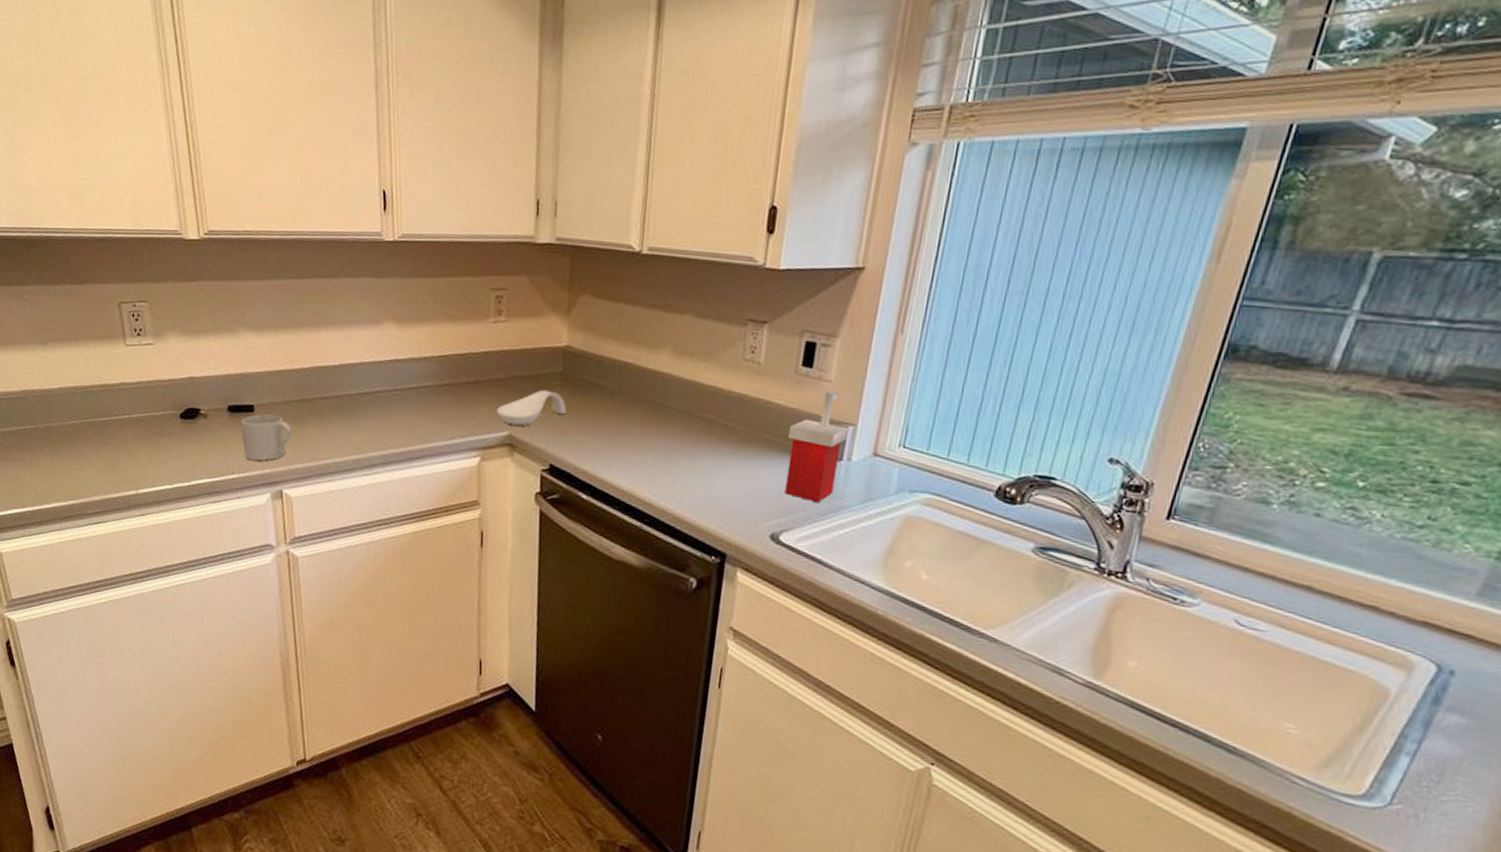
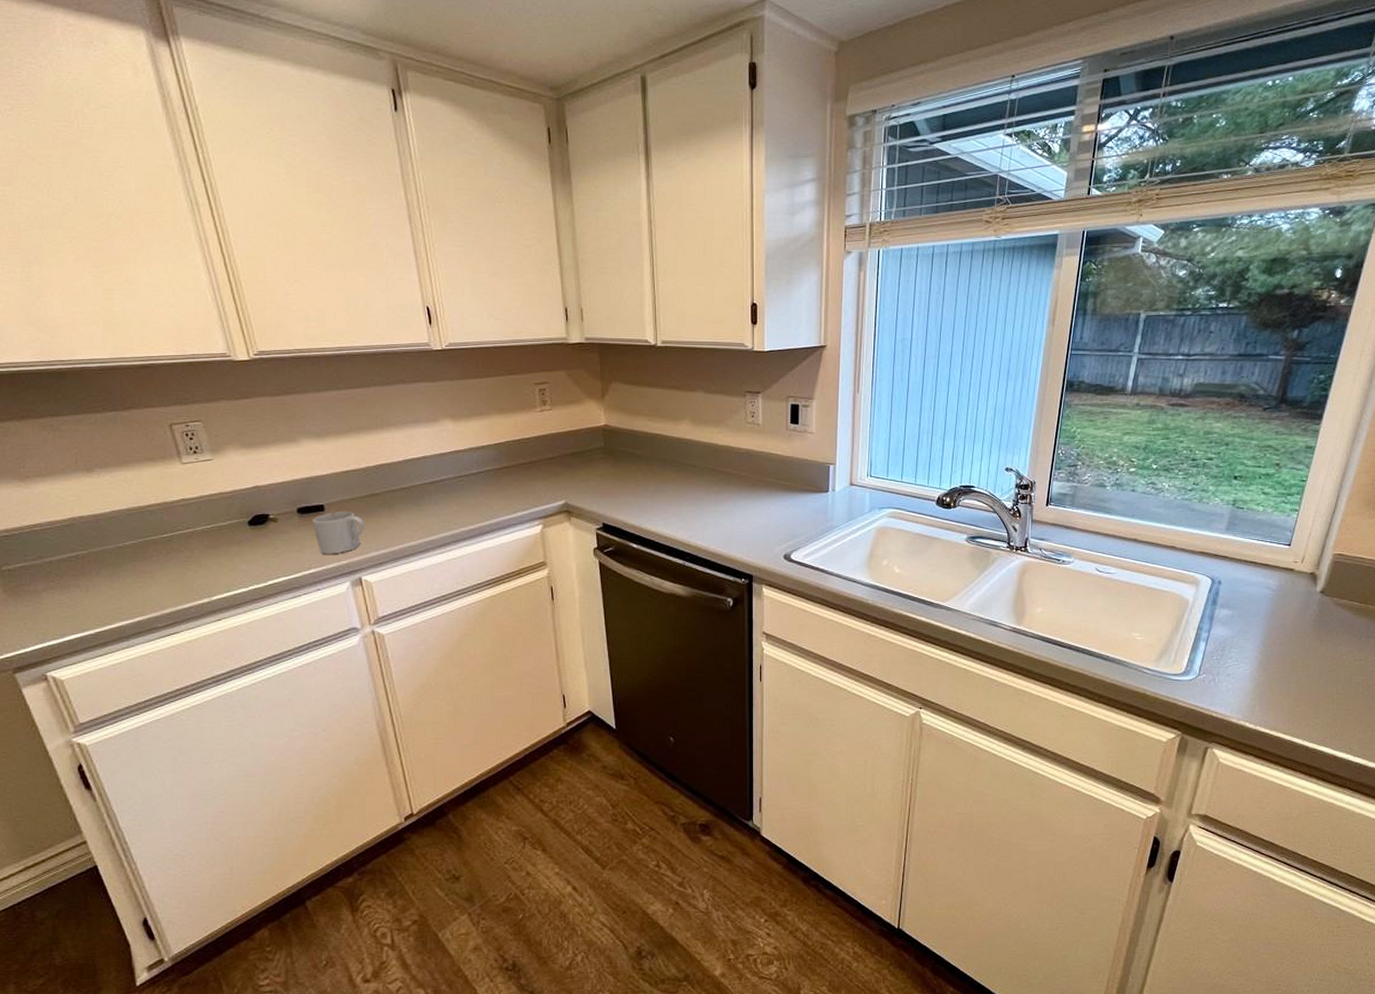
spoon rest: present [496,389,566,426] -> none [552,463,611,495]
soap dispenser: present [785,391,850,502] -> none [787,441,831,525]

